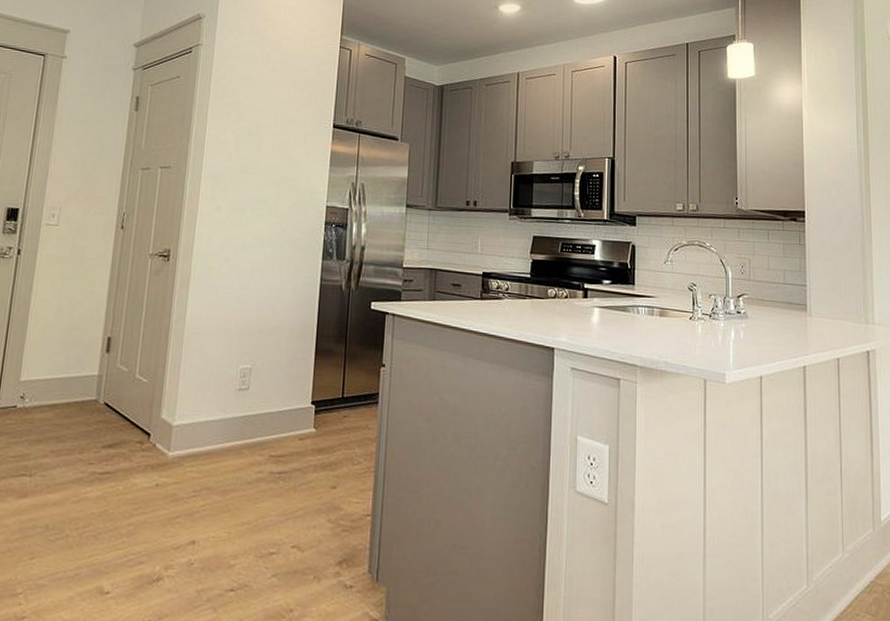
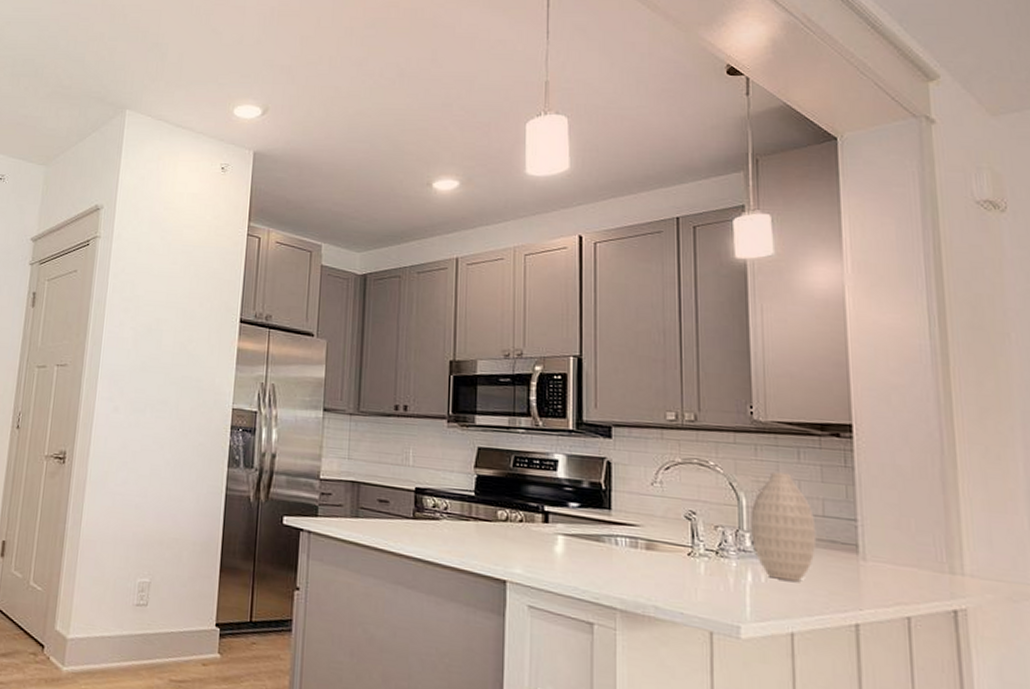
vase: none [734,250,779,336] -> present [750,472,817,581]

